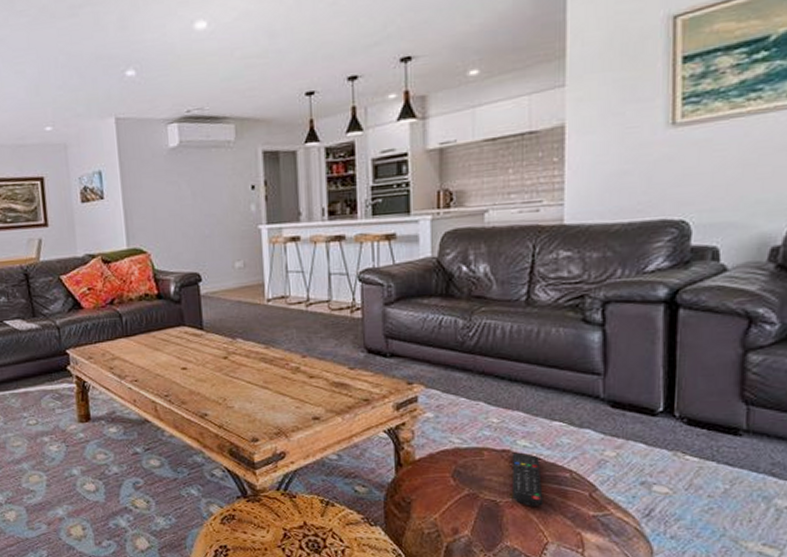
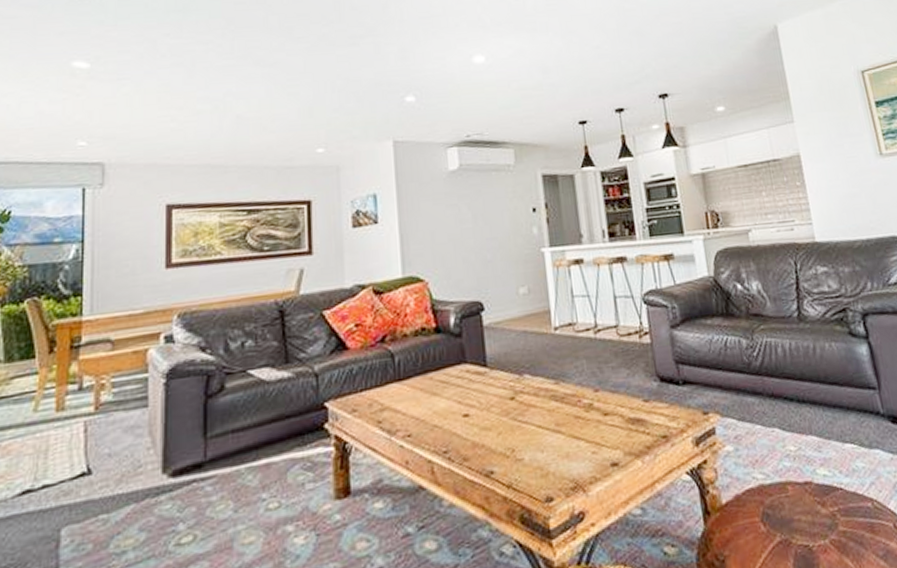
remote control: present [513,452,543,506] -> none [815,483,854,548]

